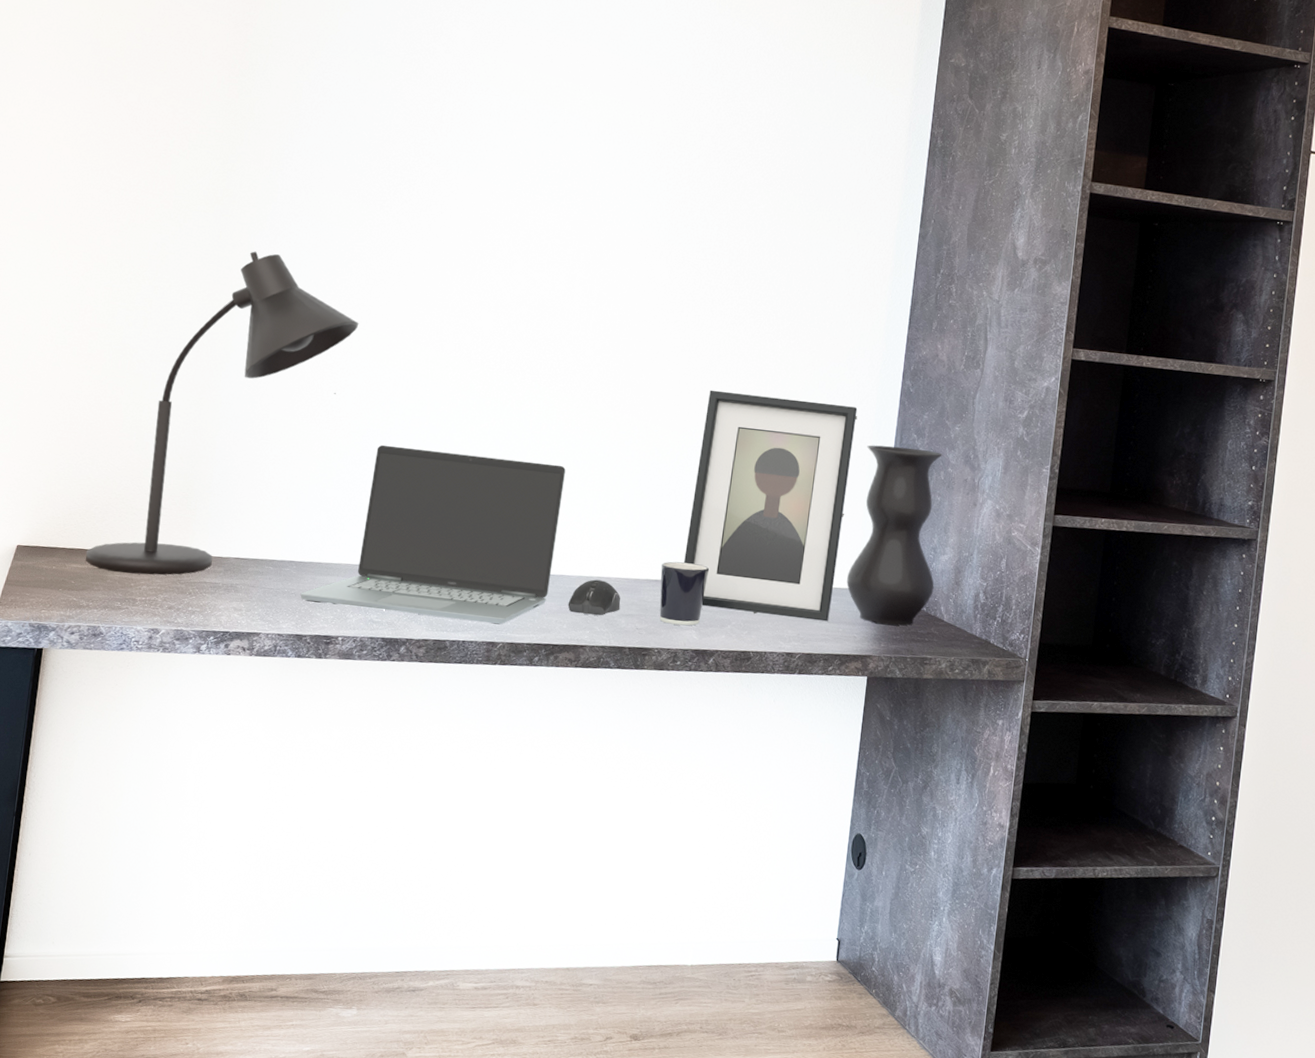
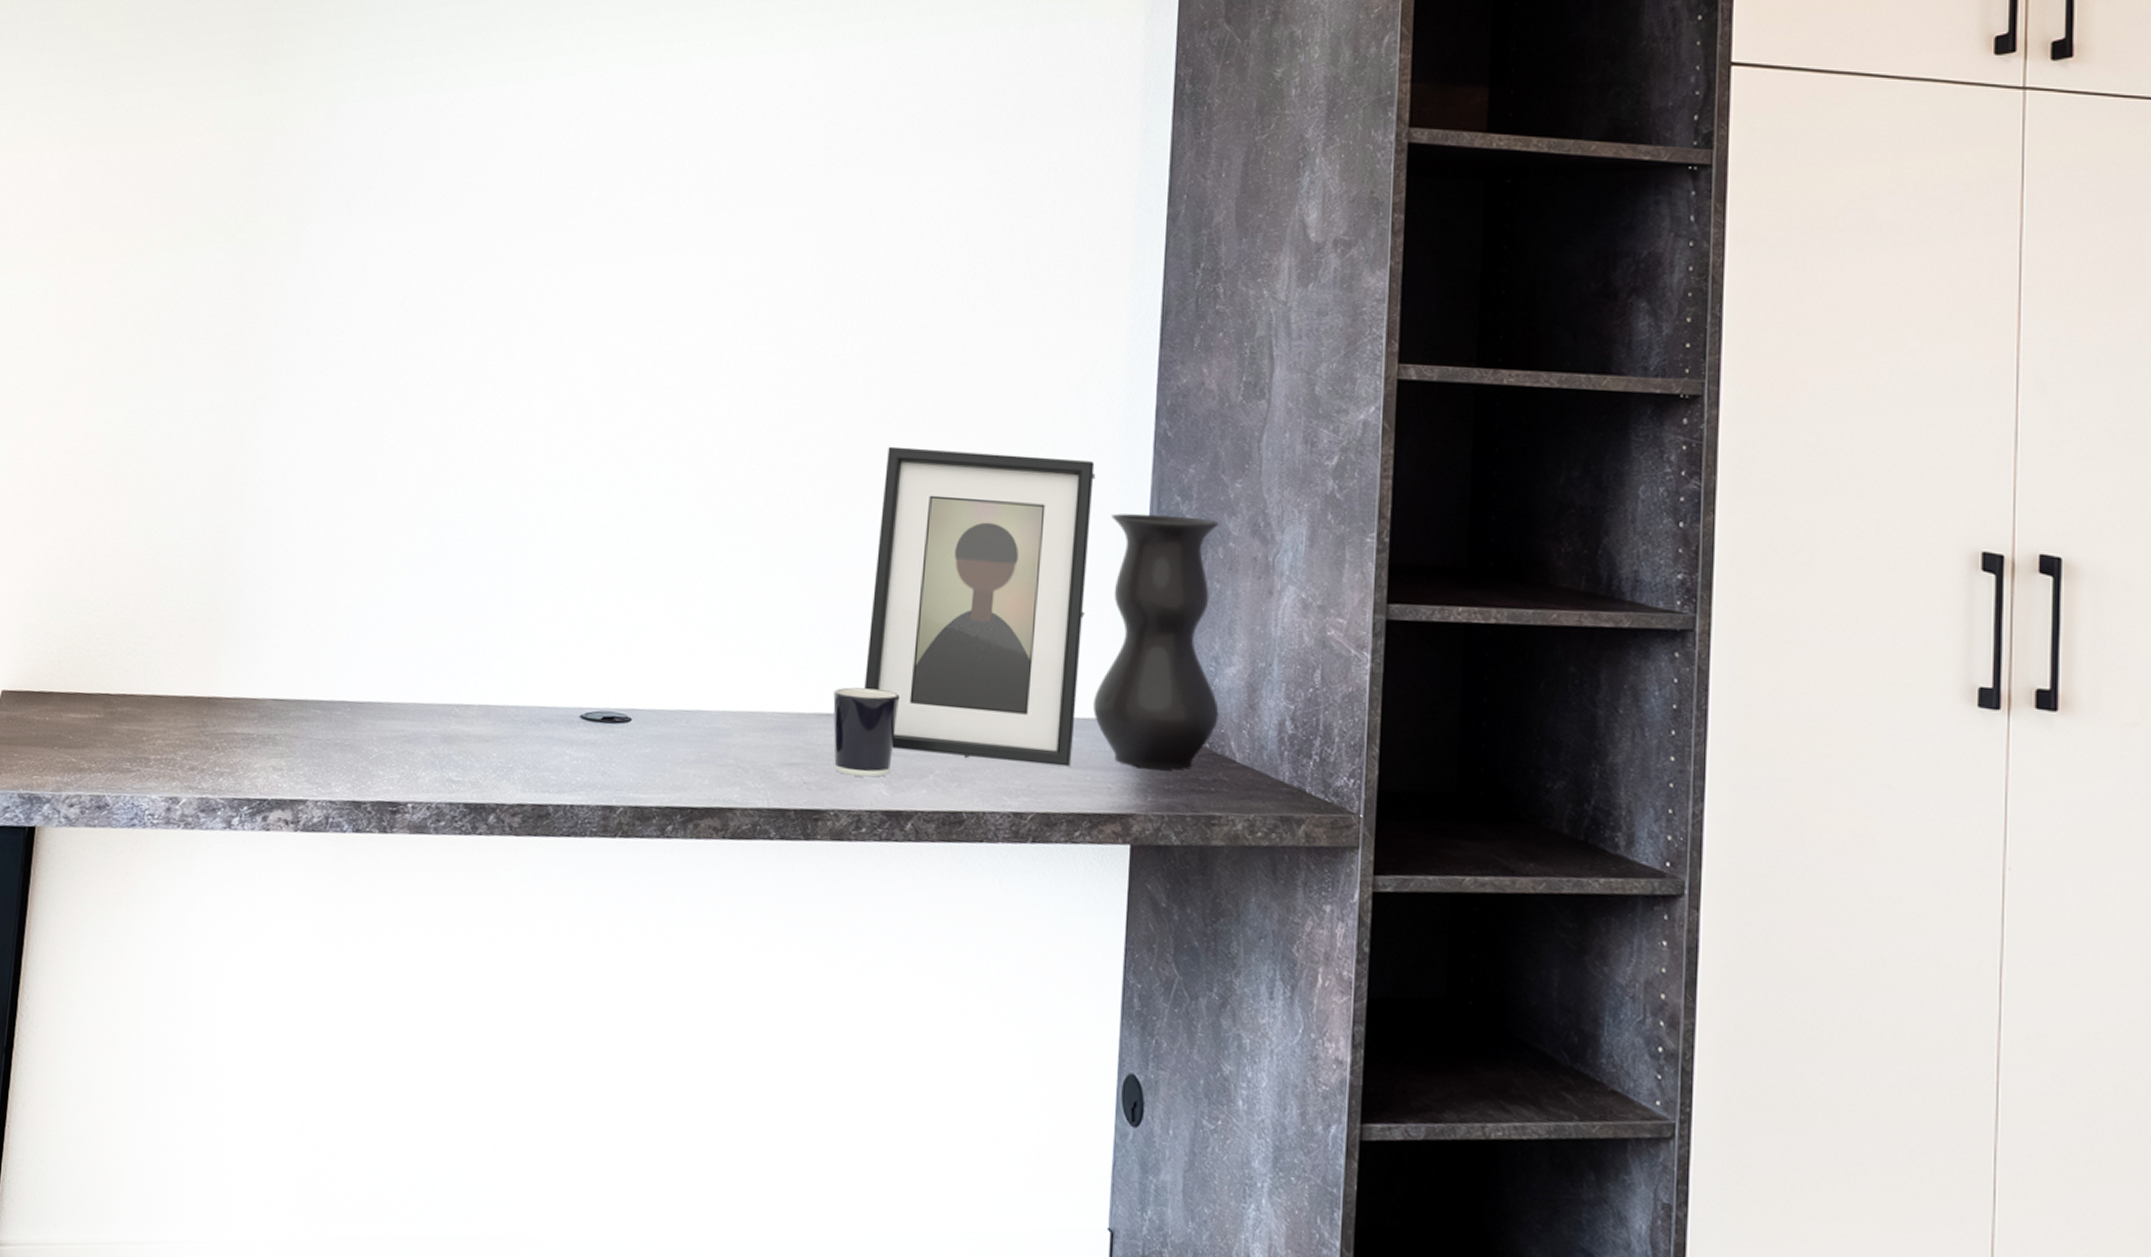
desk lamp: present [85,251,359,575] -> none [85,291,421,725]
laptop: present [300,444,566,624] -> none [357,540,699,780]
computer mouse: present [567,579,621,616] -> none [709,715,781,766]

